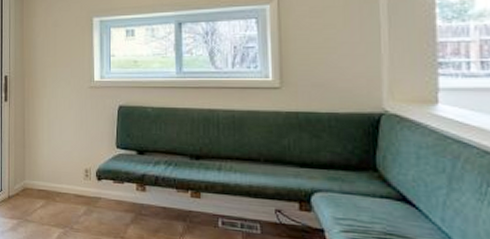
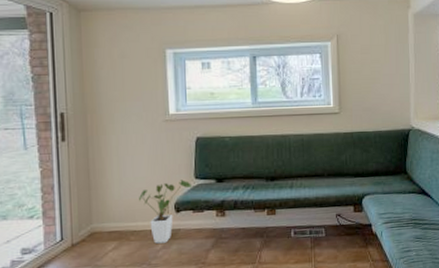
house plant: none [65,147,113,209] -> present [139,180,191,244]

